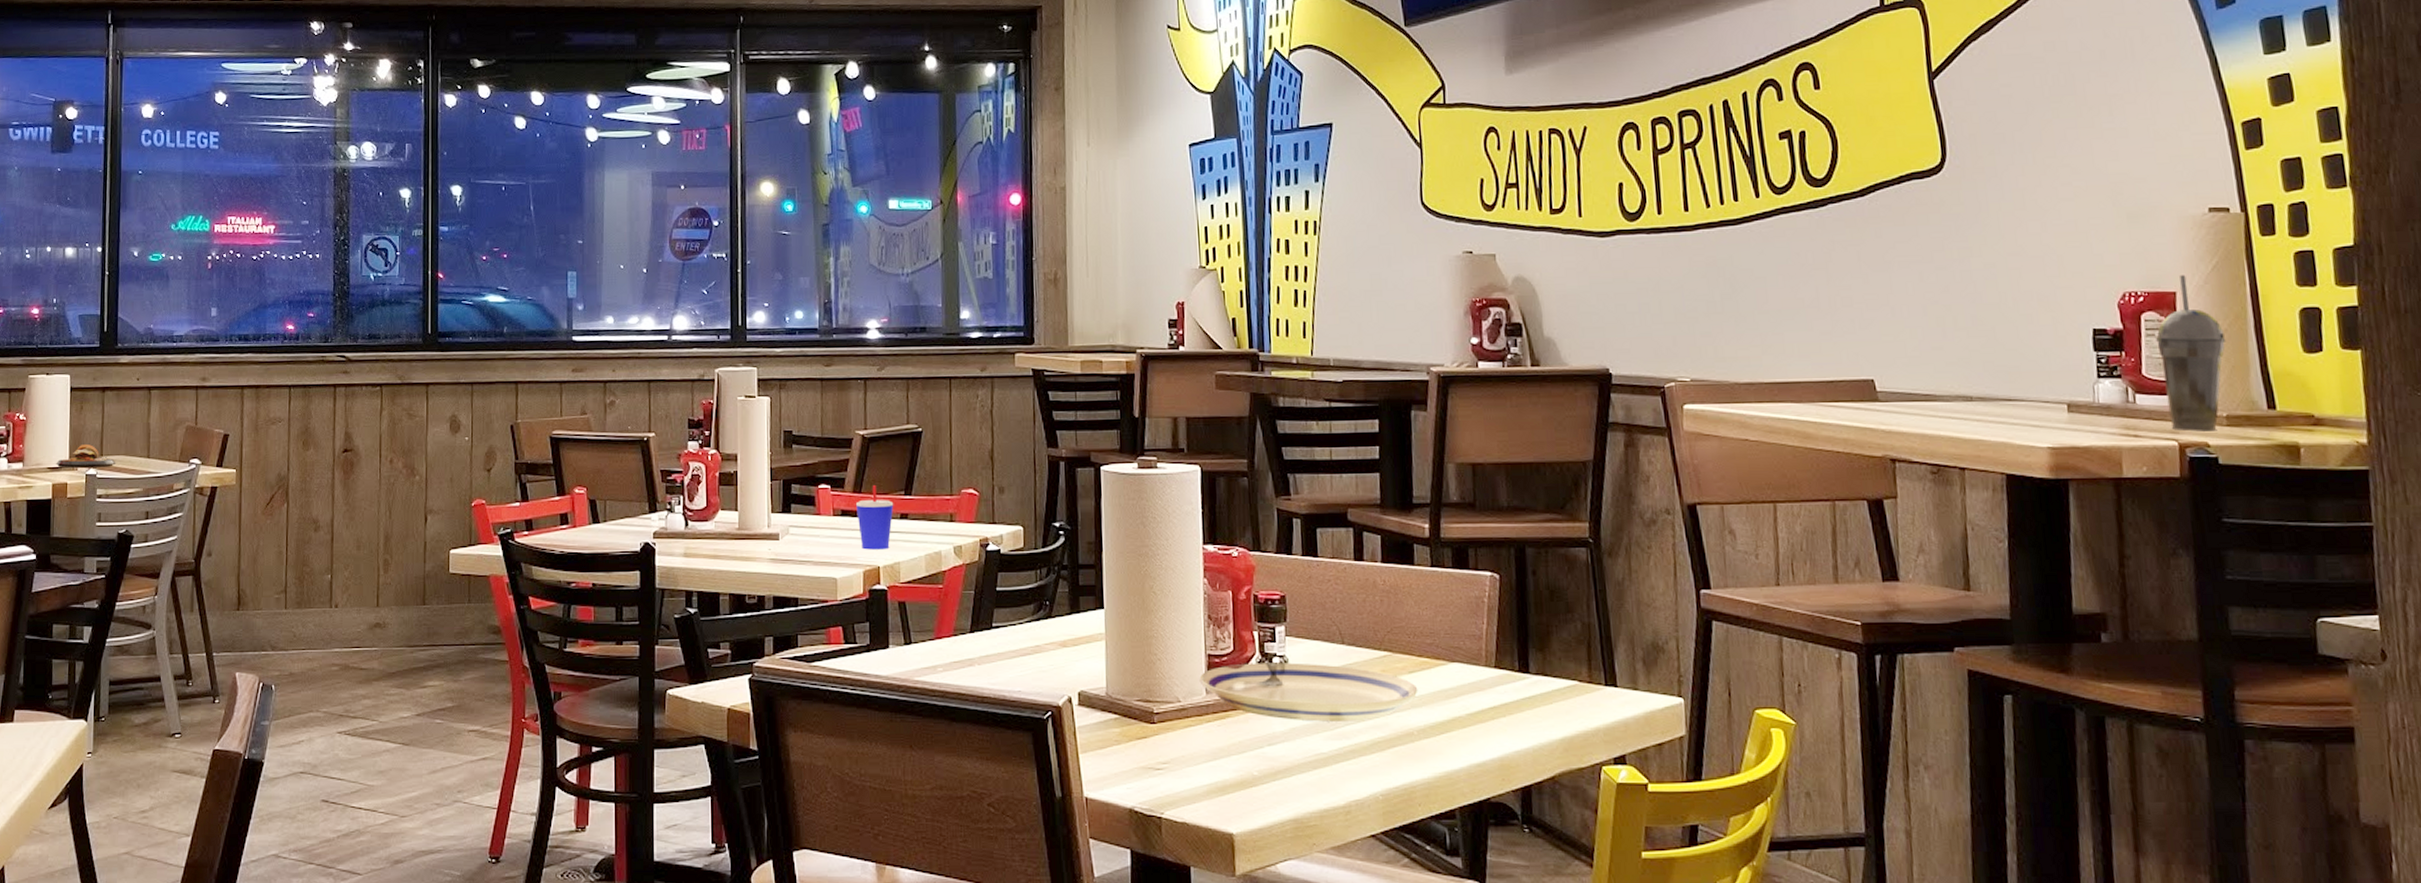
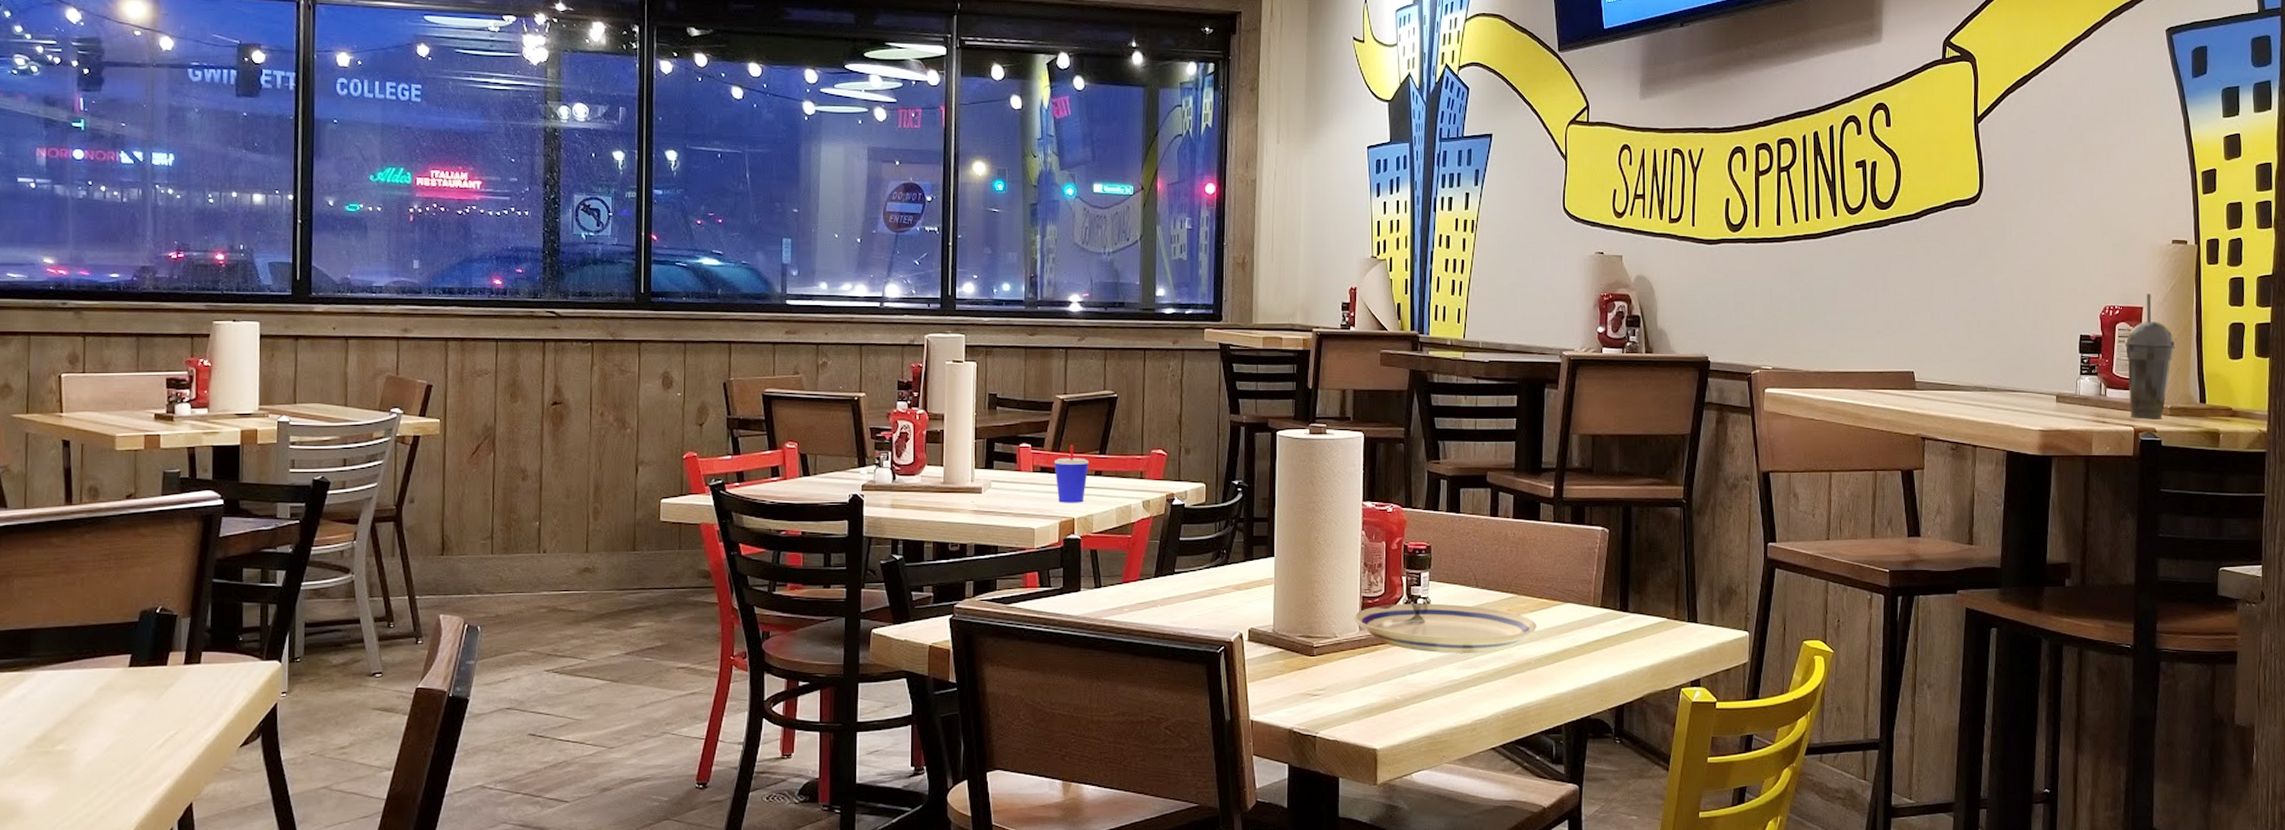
burger: present [56,443,116,468] -> none [245,391,311,415]

